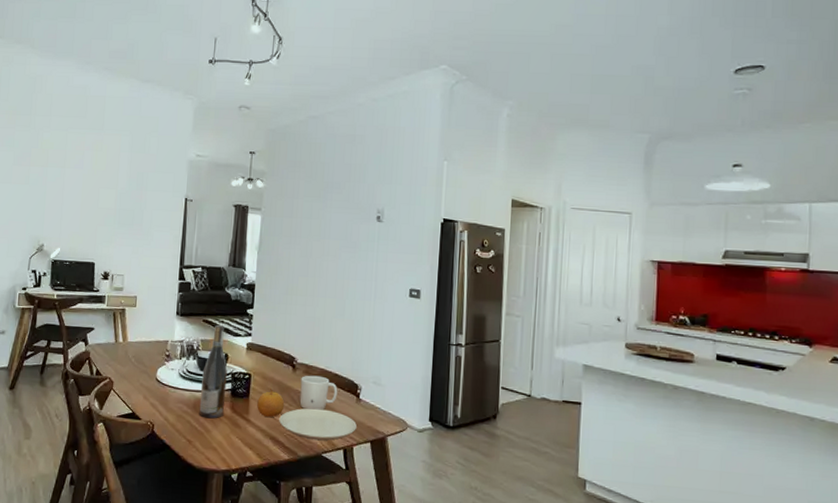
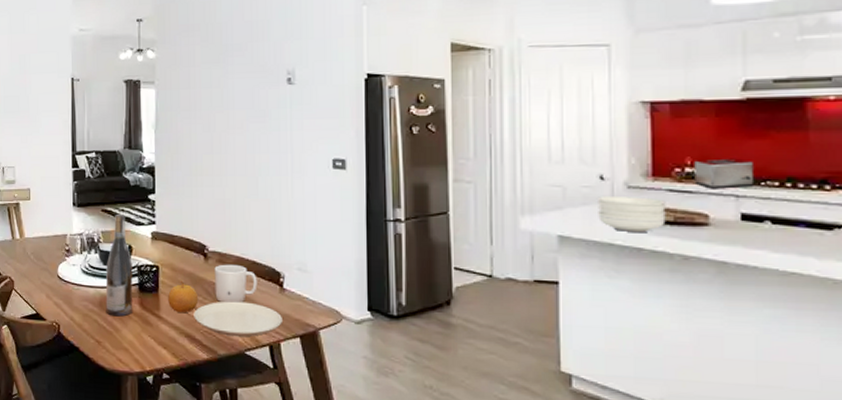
bowl: none [614,335,664,366] -> present [596,197,666,233]
toaster: none [685,310,728,335] -> present [694,158,755,189]

